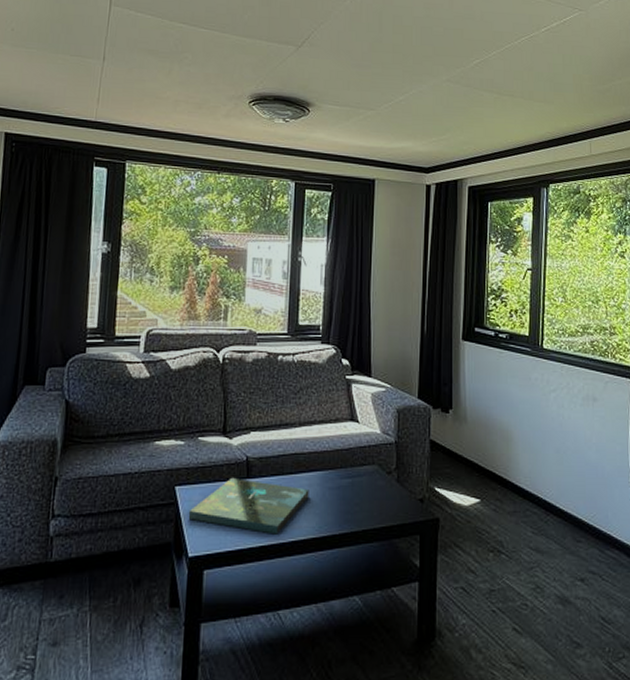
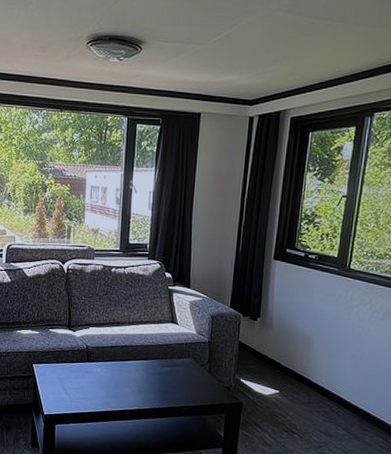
board game: present [188,477,309,535] -> none [43,360,136,404]

